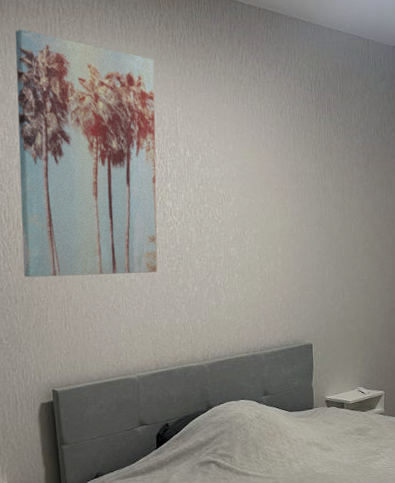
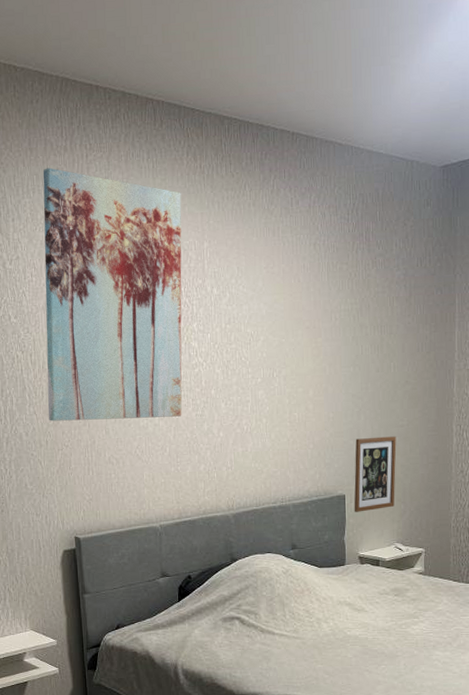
picture frame: none [320,289,358,360] -> present [354,436,397,512]

